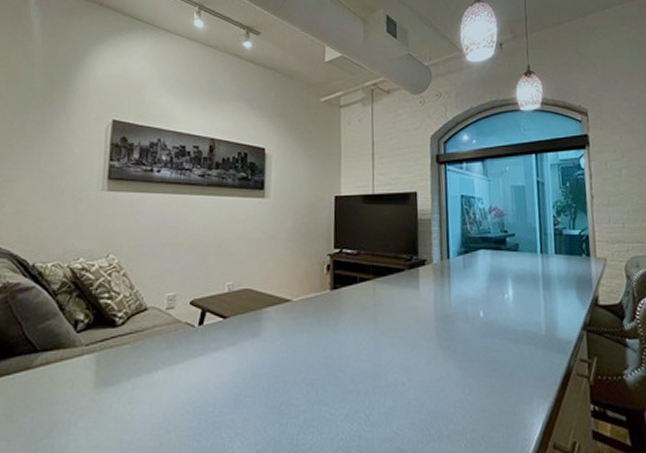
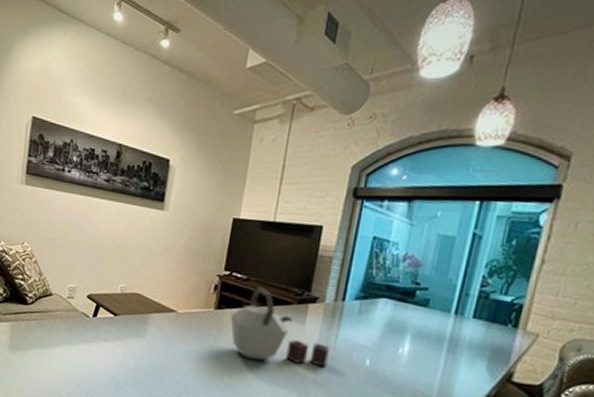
kettle: none [347,259,447,335] -> present [230,286,330,368]

